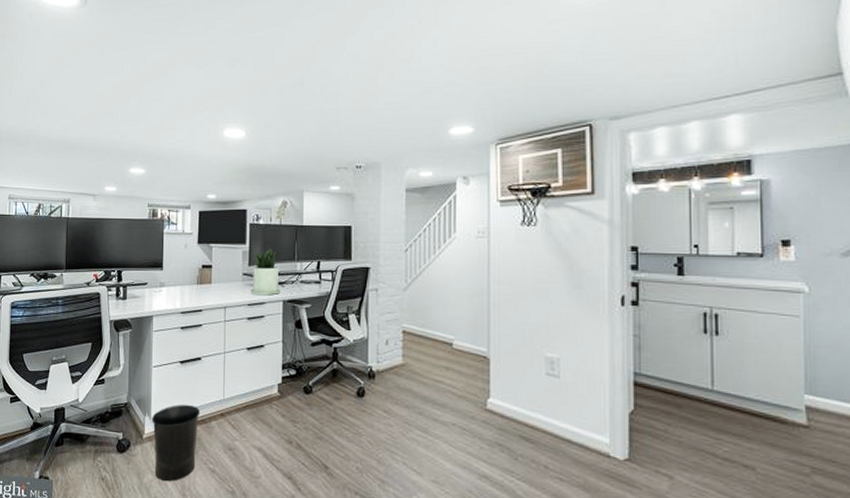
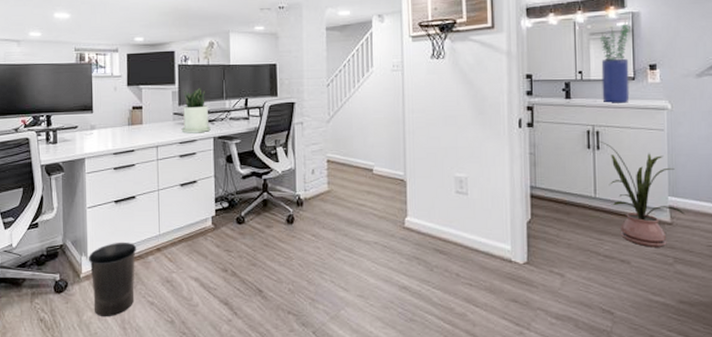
house plant: none [717,325,827,454] -> present [598,140,686,247]
vase: none [720,188,758,283] -> present [599,20,631,103]

